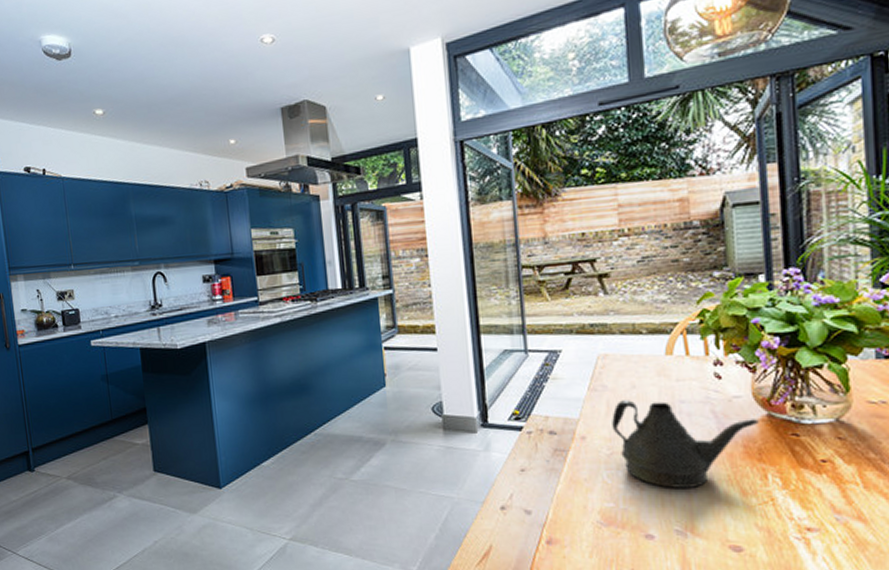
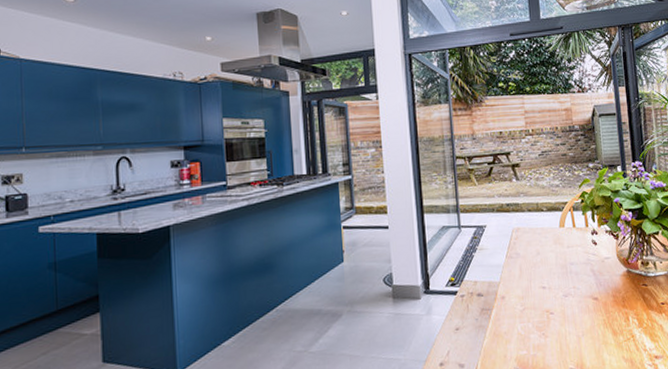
teapot: present [612,400,759,488] -> none [523,264,622,334]

